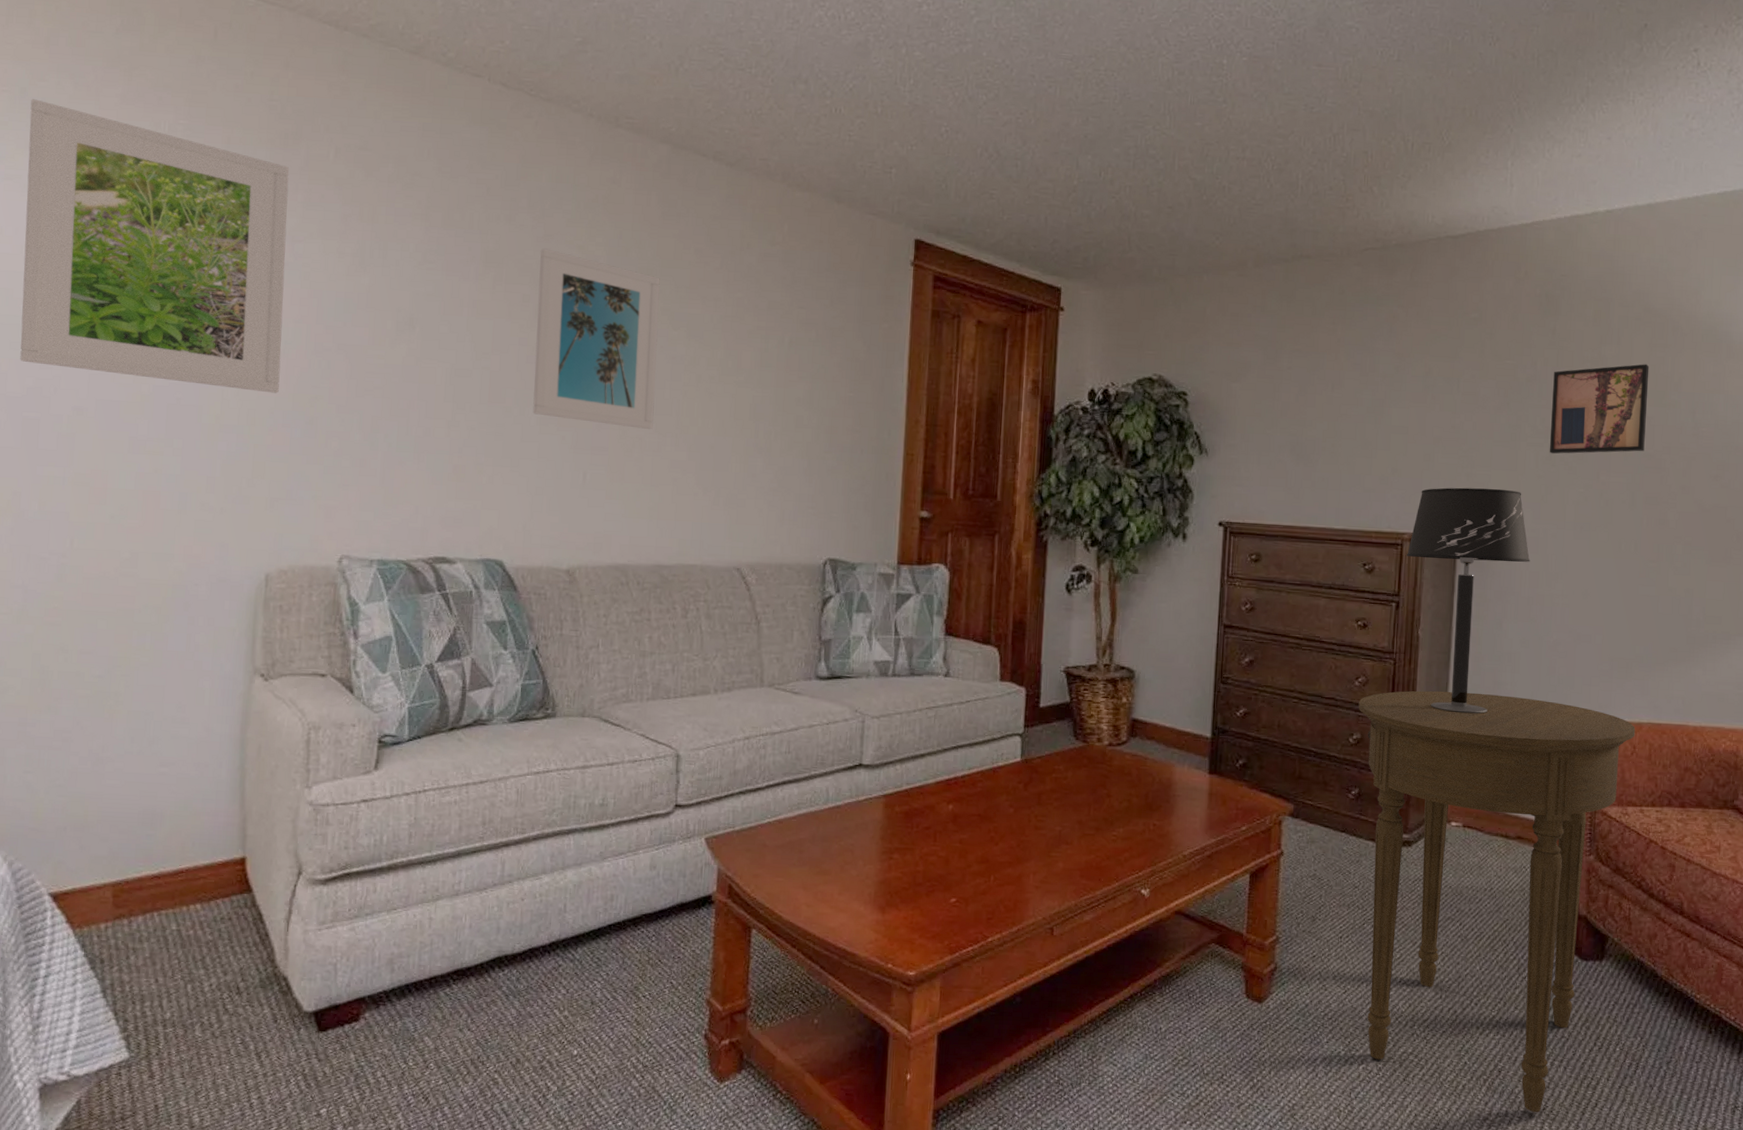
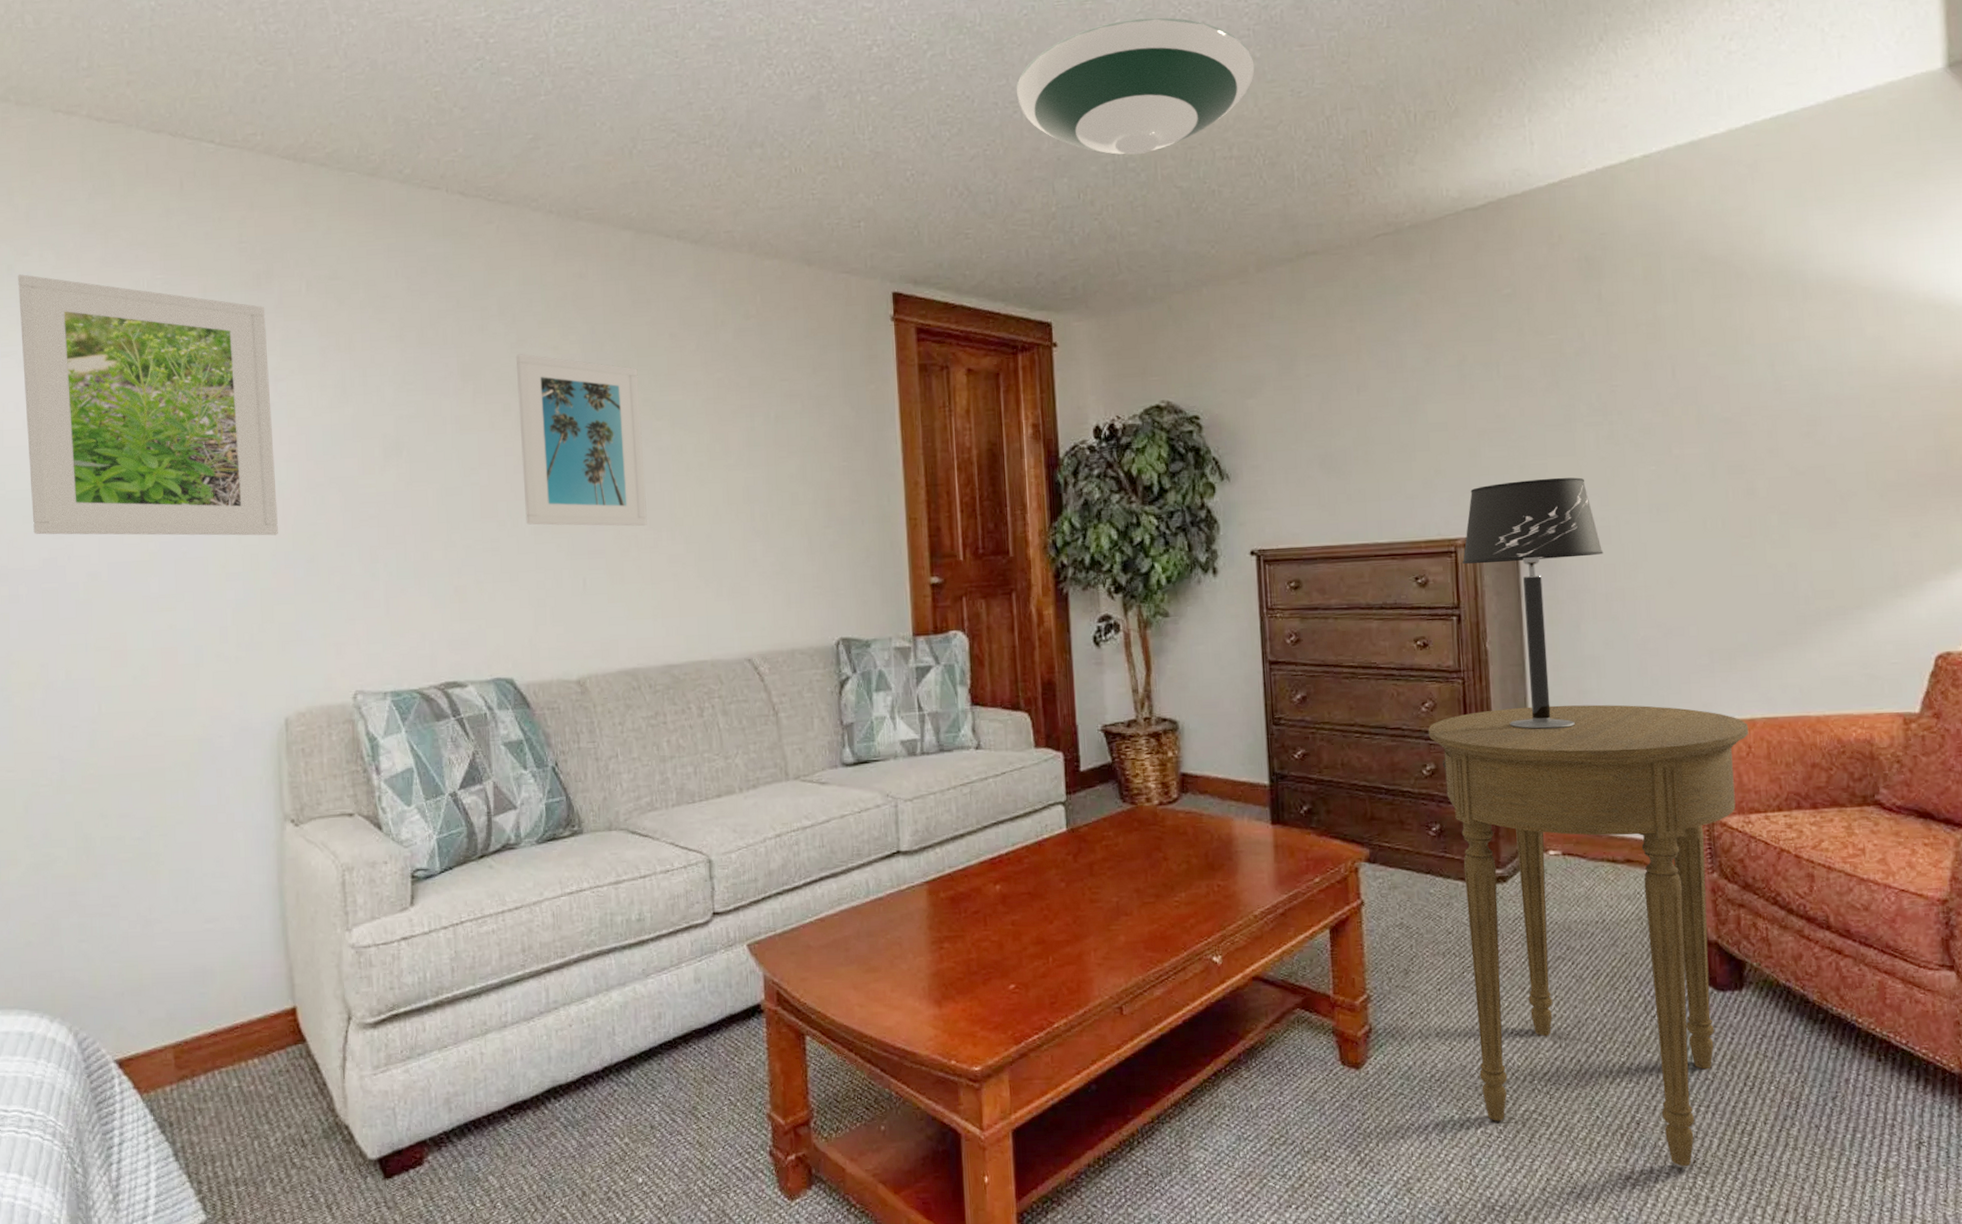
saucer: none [1052,16,1275,143] -> present [1015,17,1255,155]
wall art: present [1549,364,1650,454] -> none [1605,319,1720,432]

